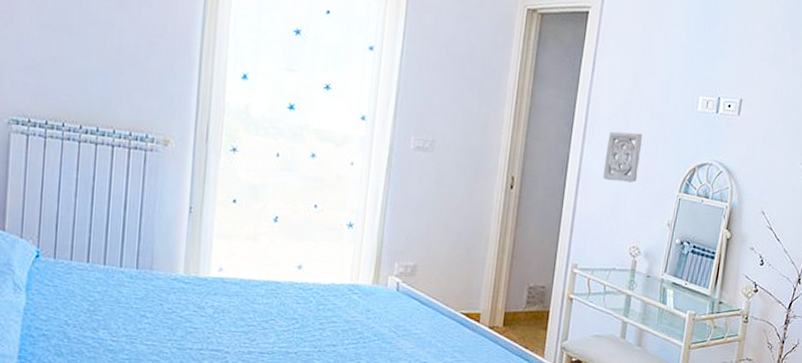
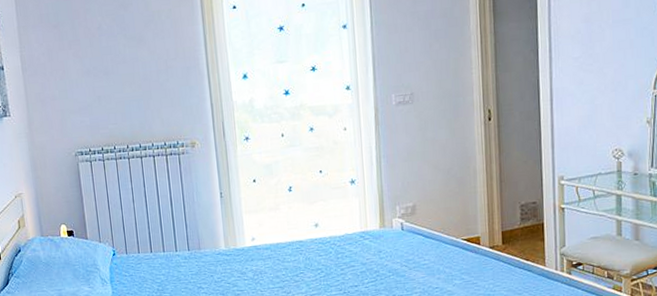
wall ornament: present [603,131,642,183] -> none [574,43,609,93]

